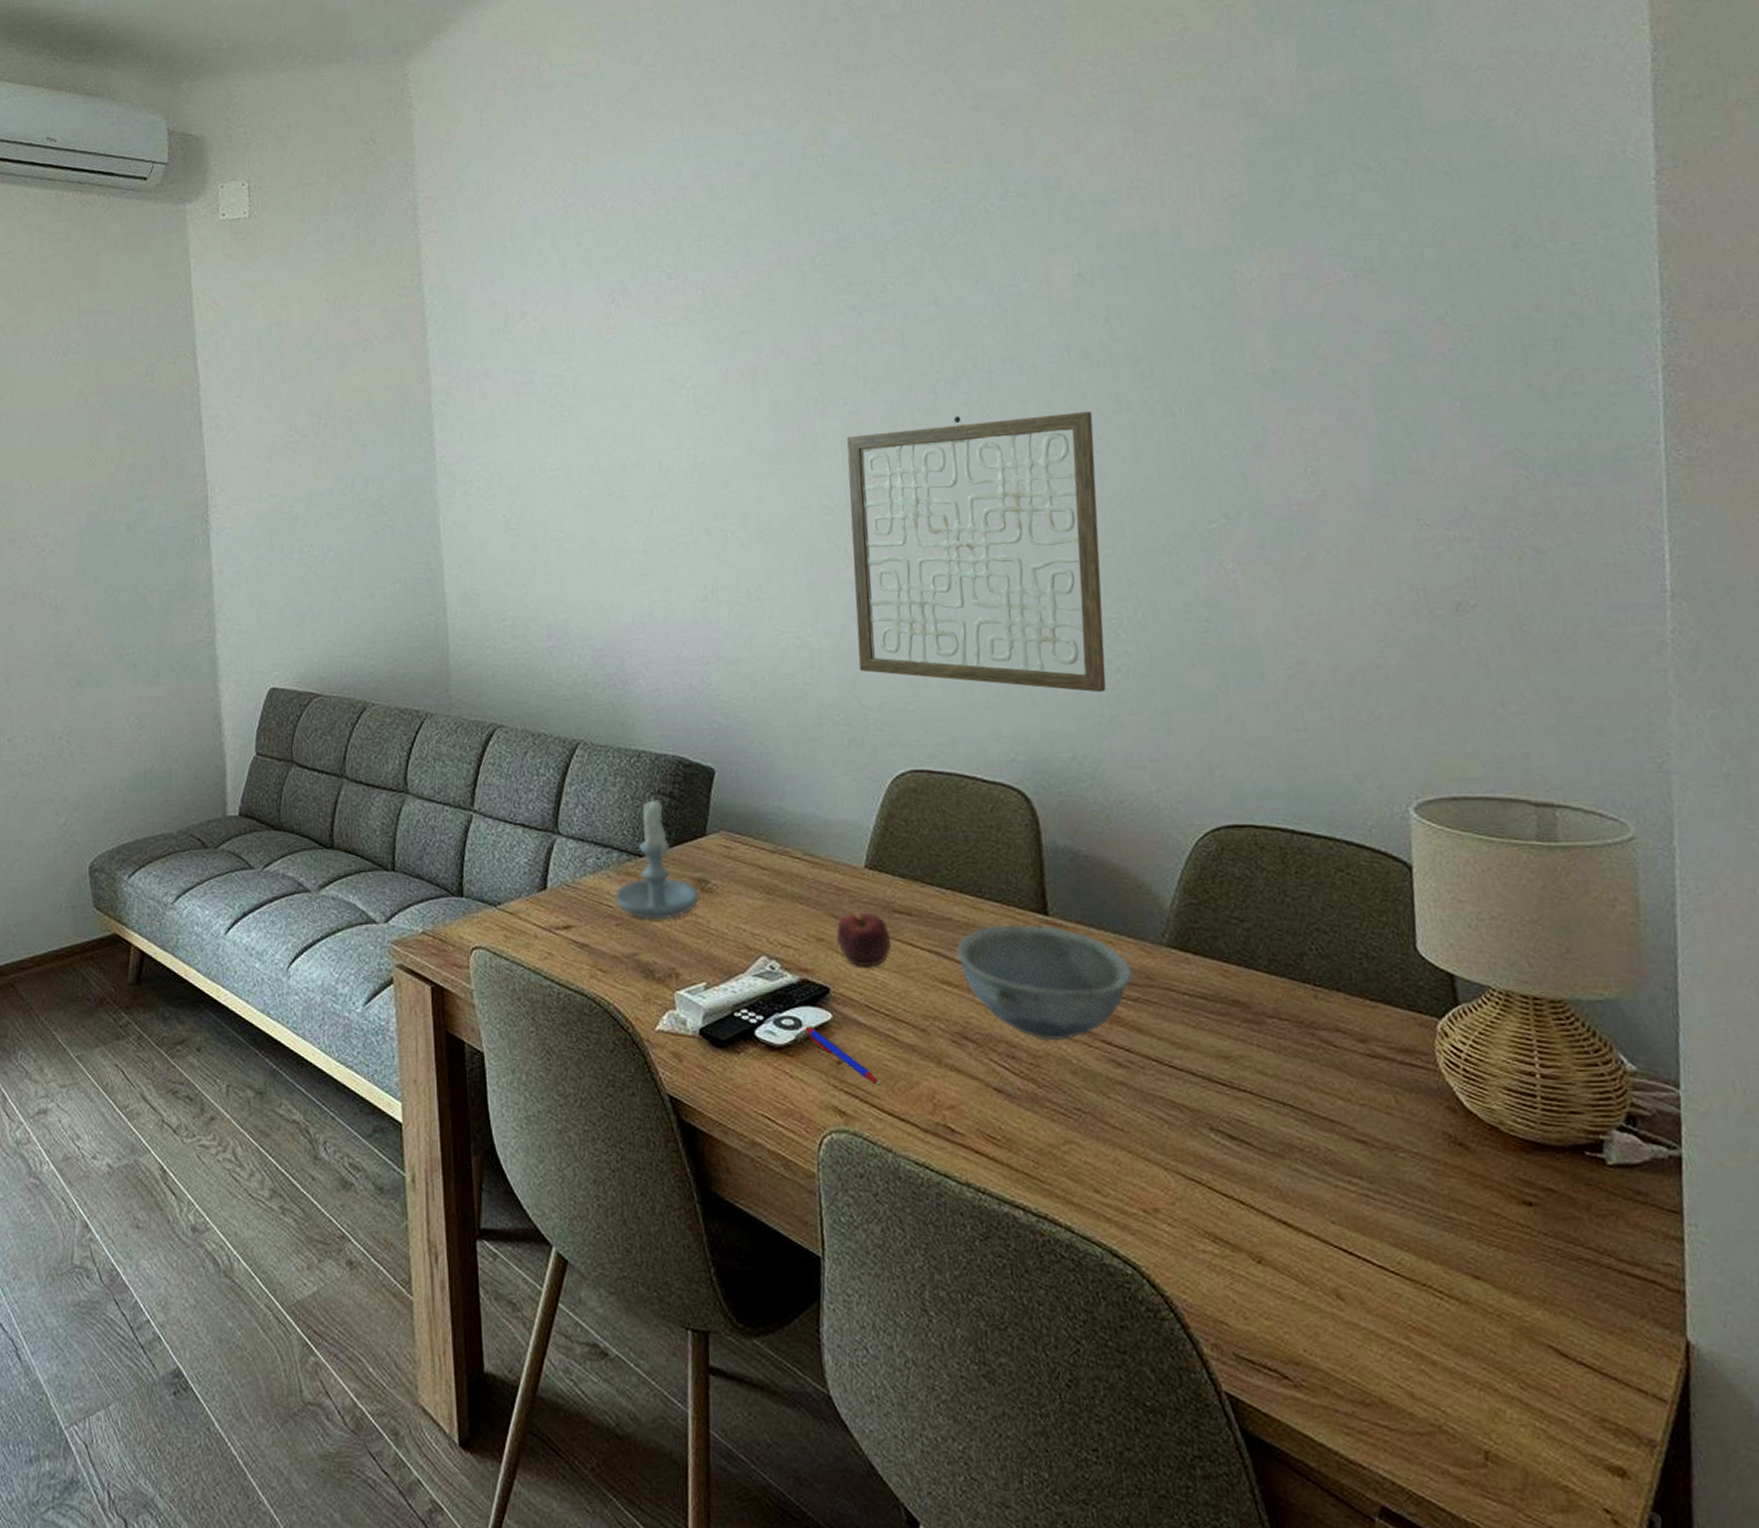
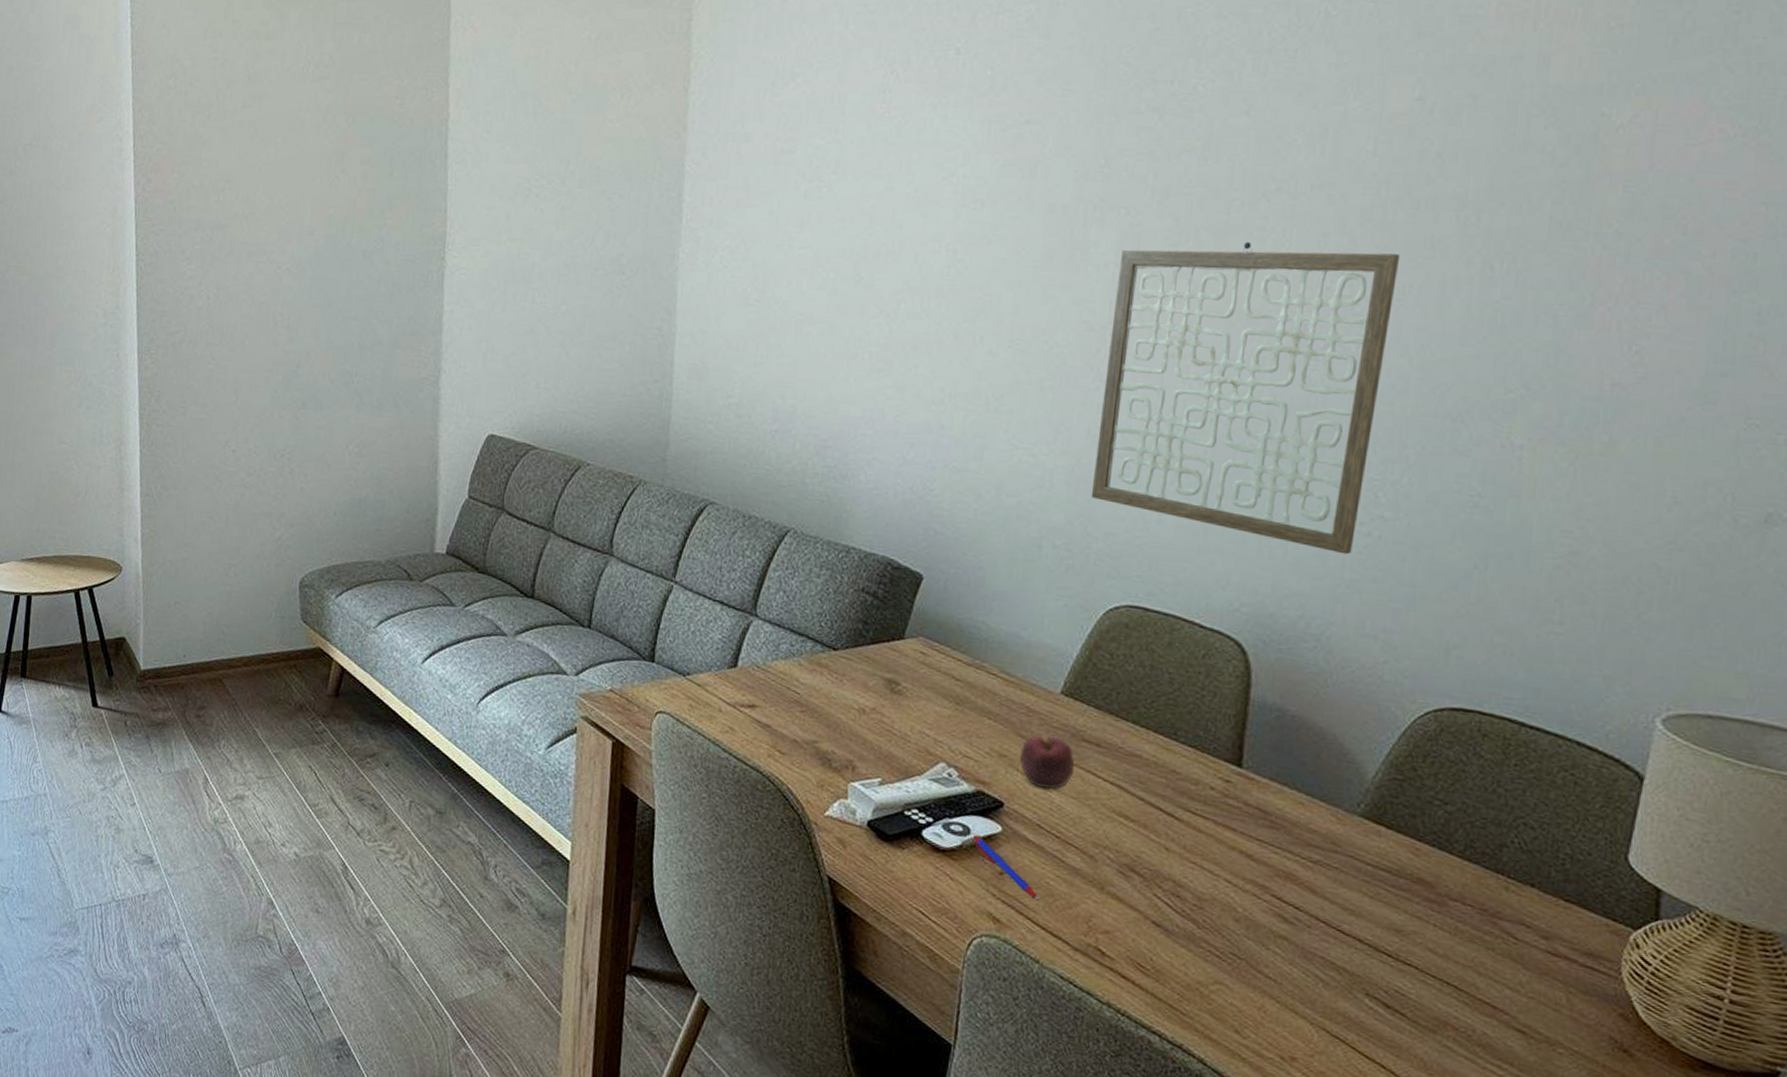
candle: present [615,796,699,920] -> none [803,592,888,713]
bowl: present [955,924,1134,1040] -> none [1138,768,1319,888]

